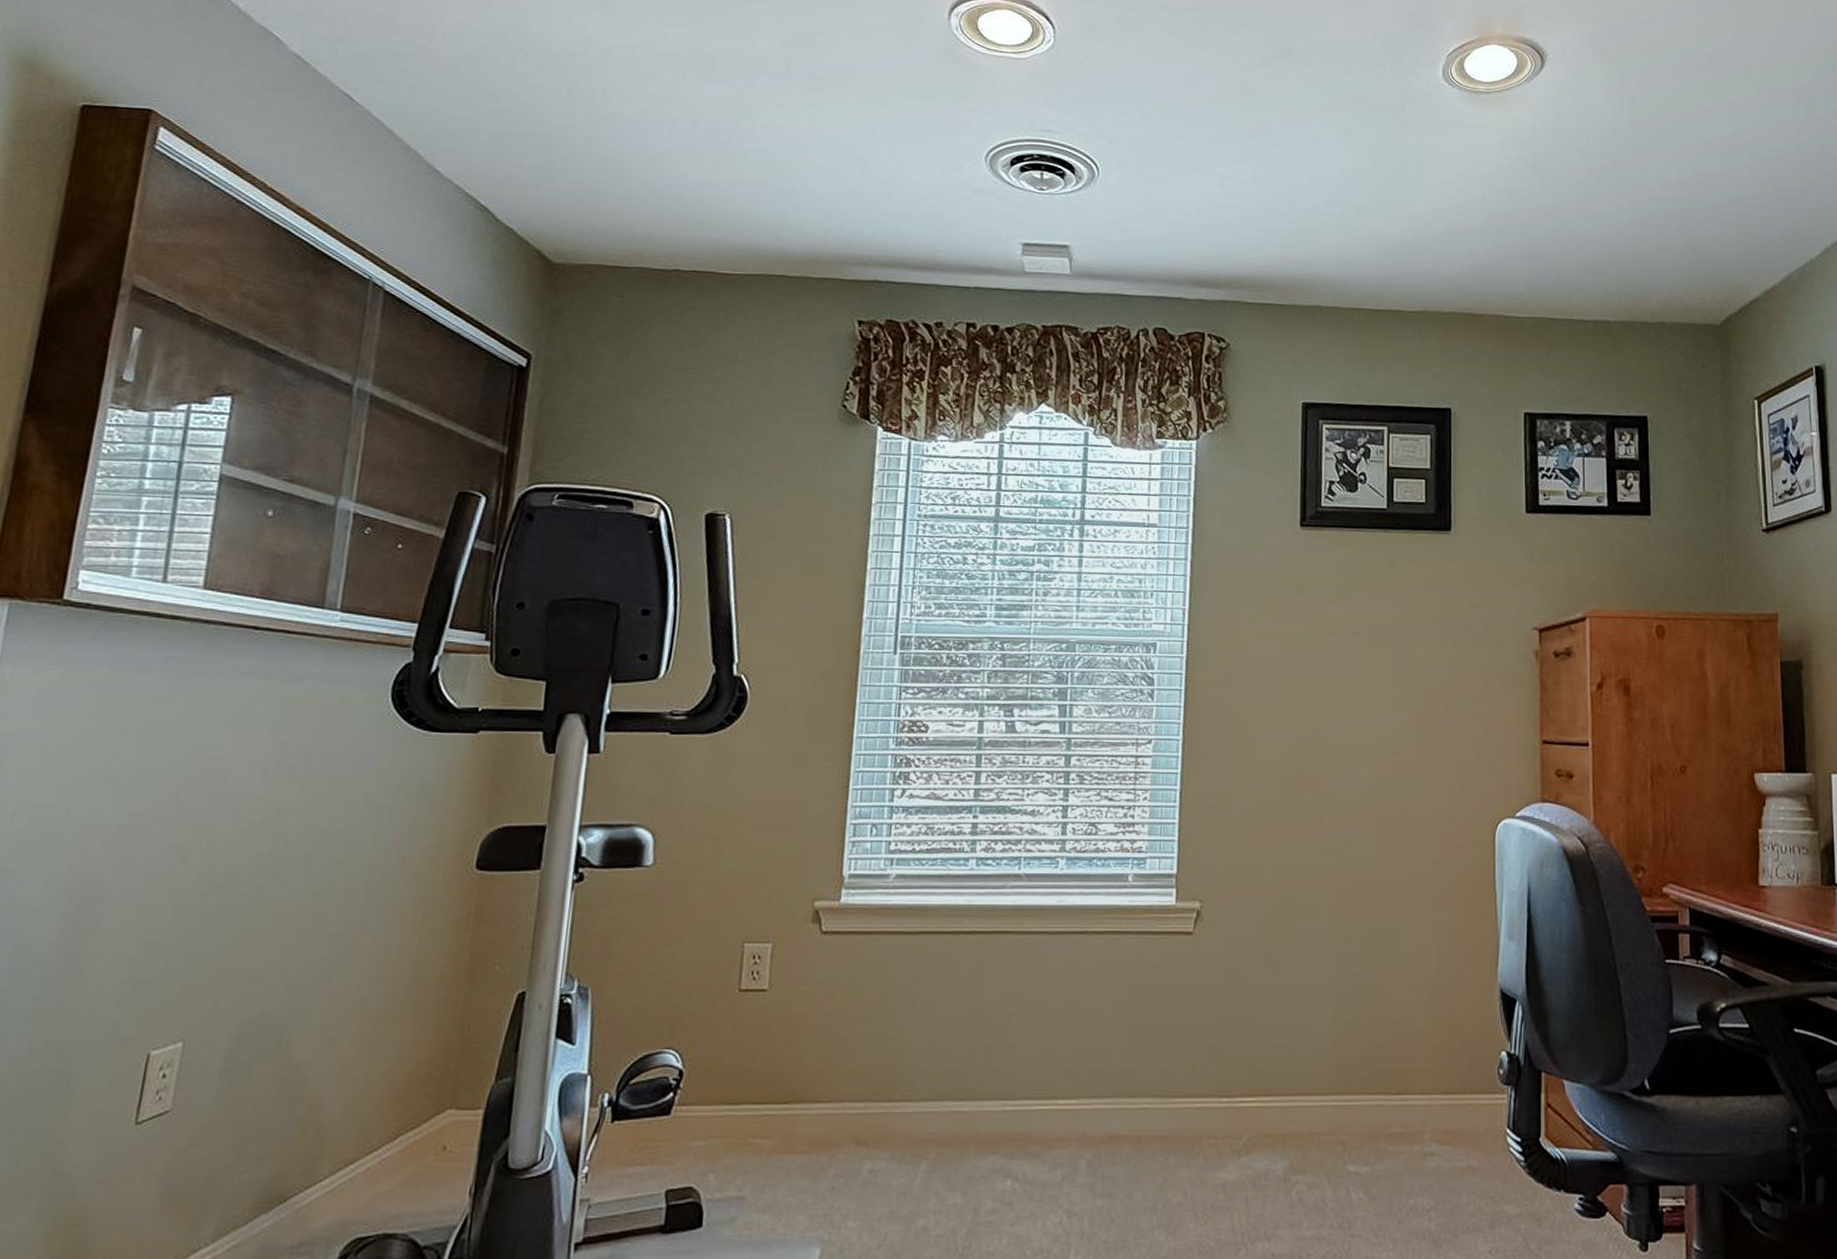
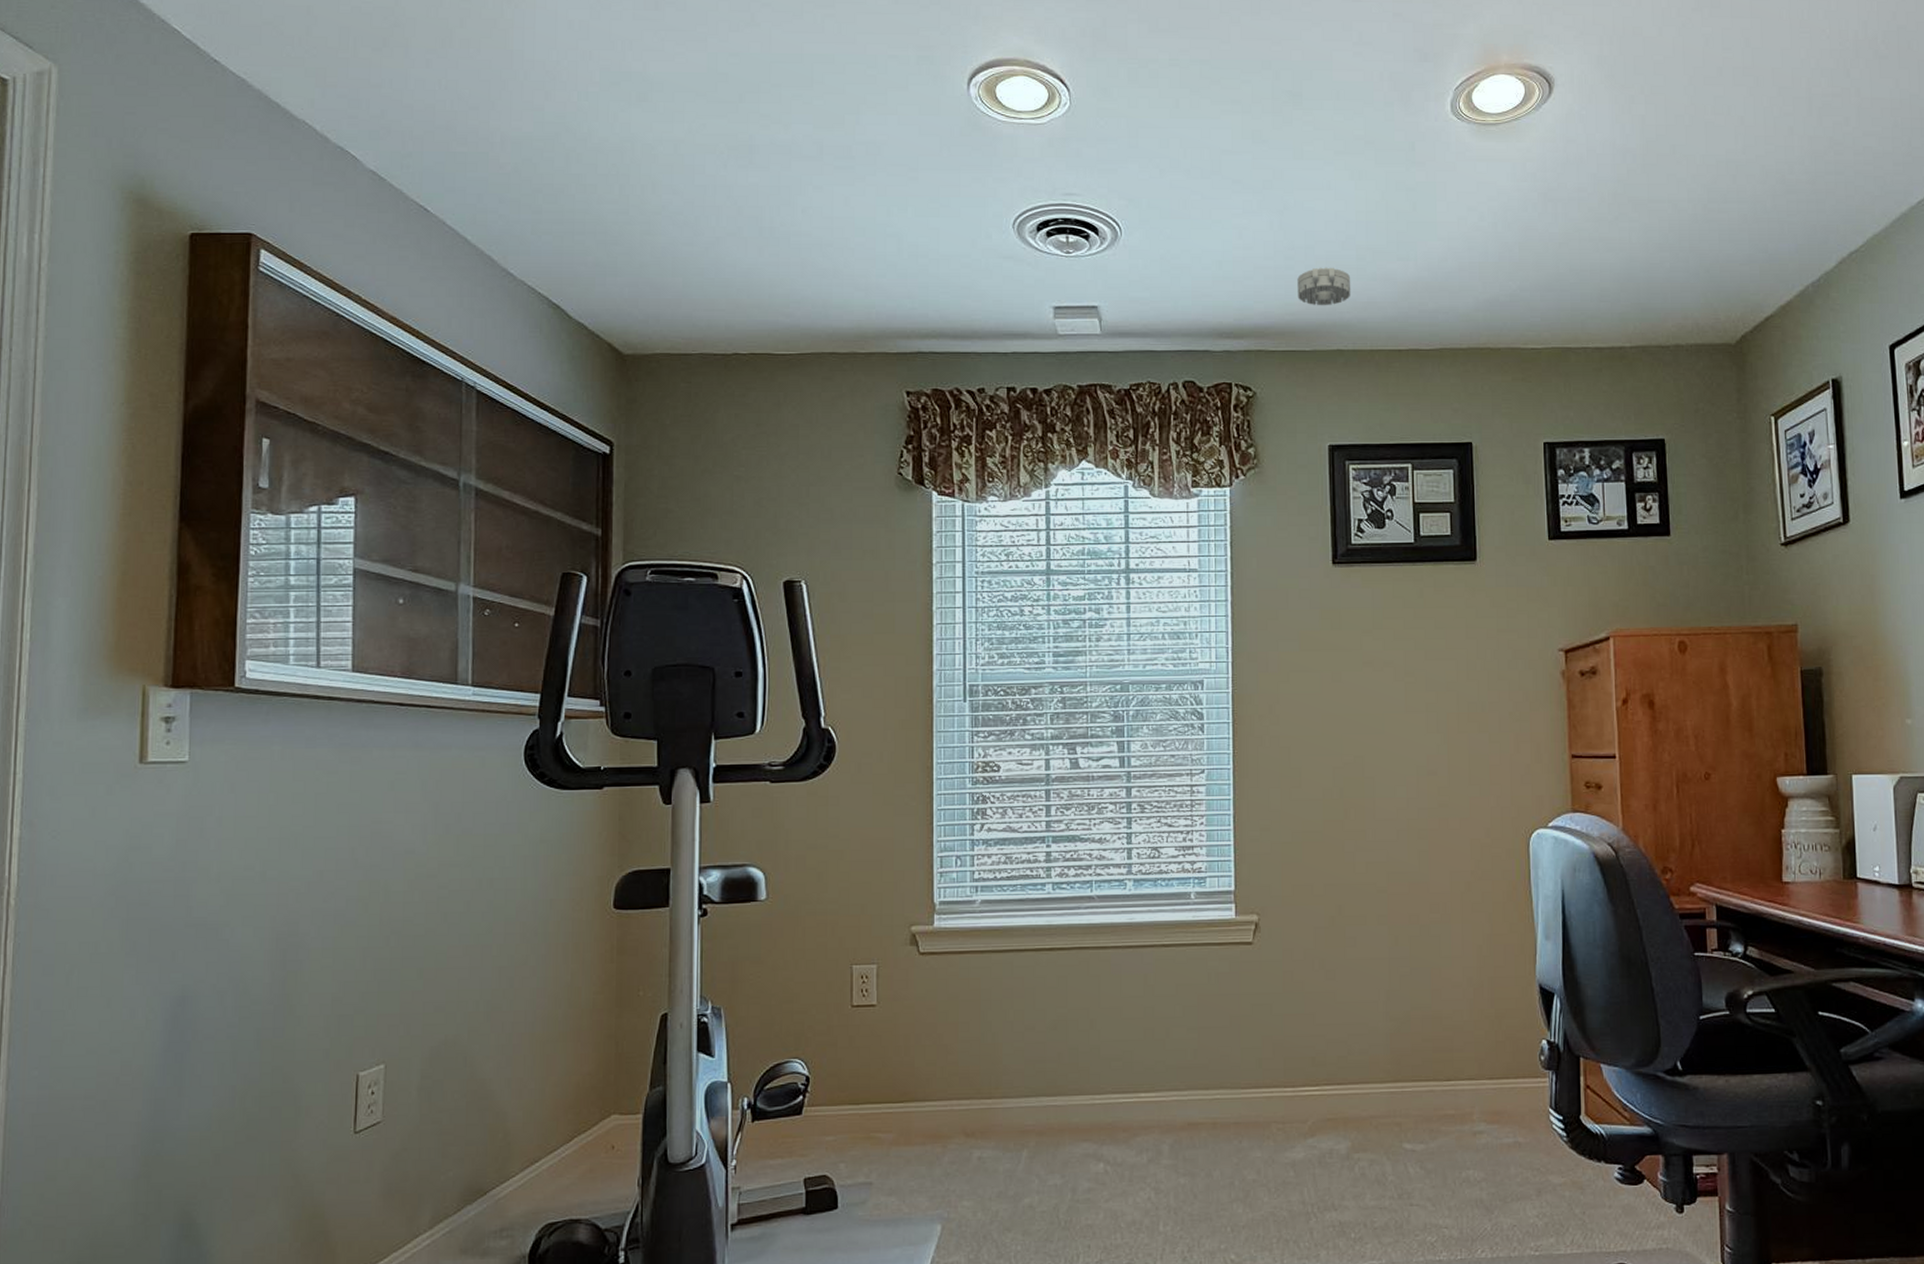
smoke detector: none [1278,221,1334,261] -> present [1297,267,1351,306]

